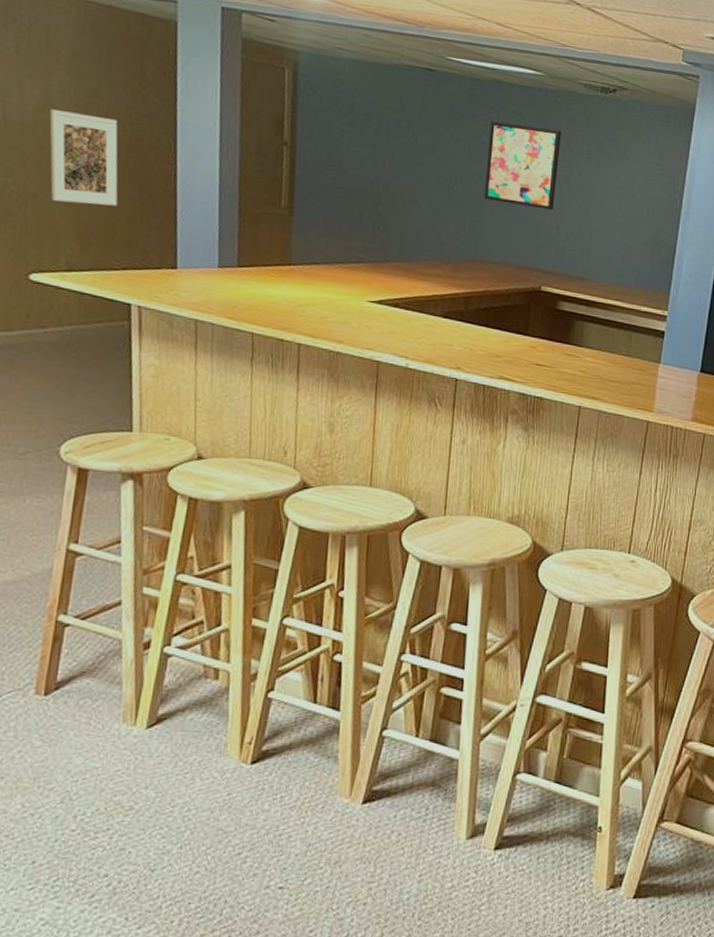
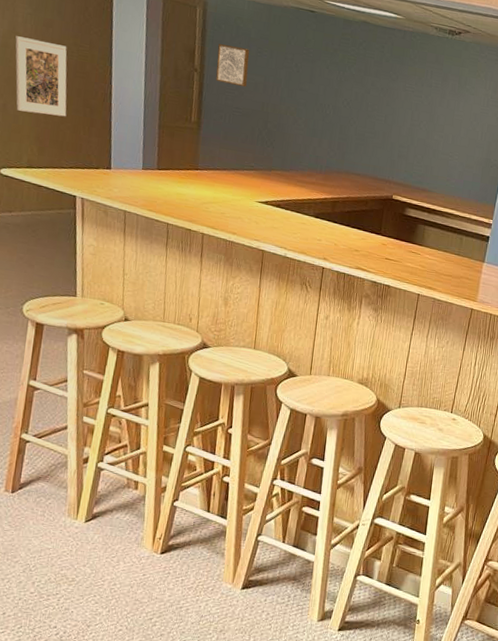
wall art: none [311,111,354,162] -> present [216,44,250,87]
wall art: present [484,121,561,211] -> none [350,56,415,133]

